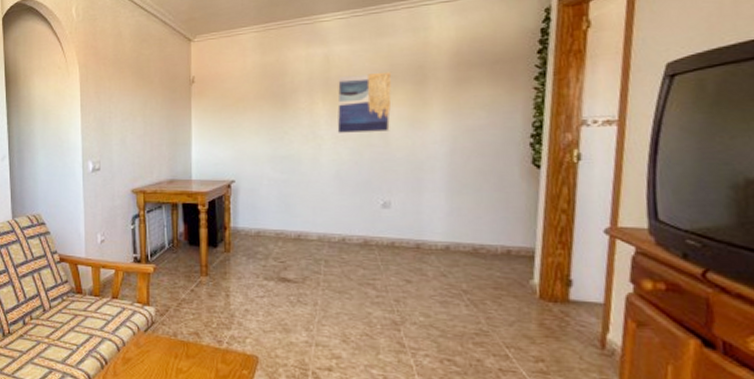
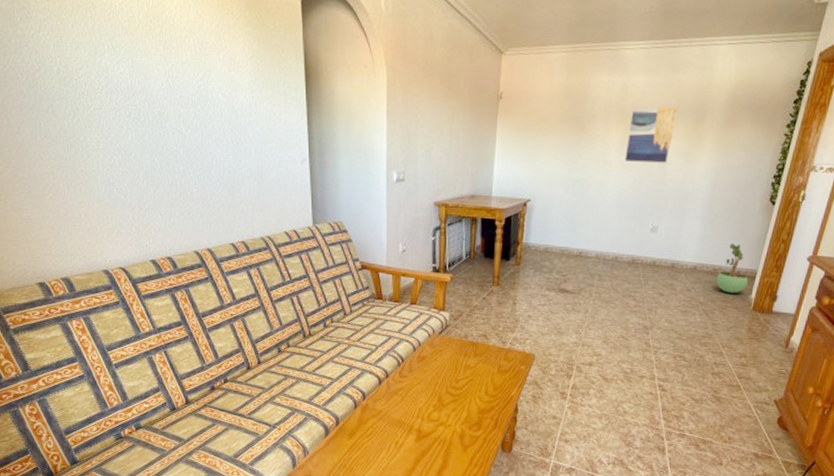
potted plant: none [479,216,524,278] -> present [716,243,748,293]

